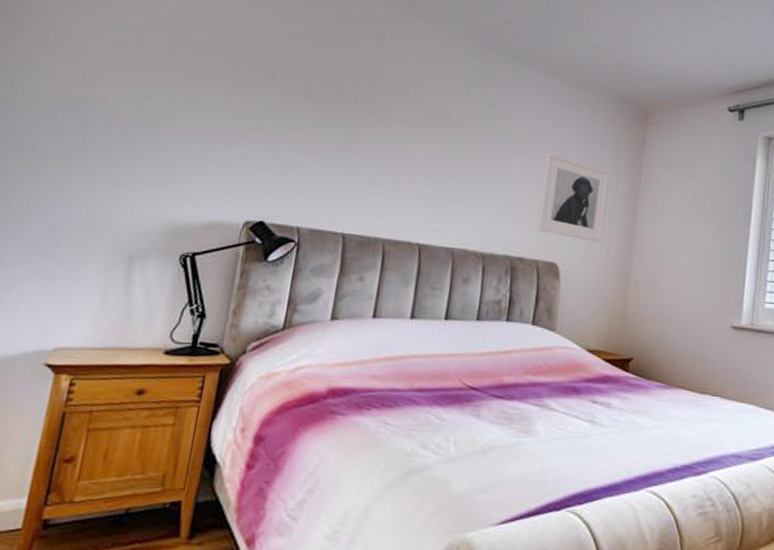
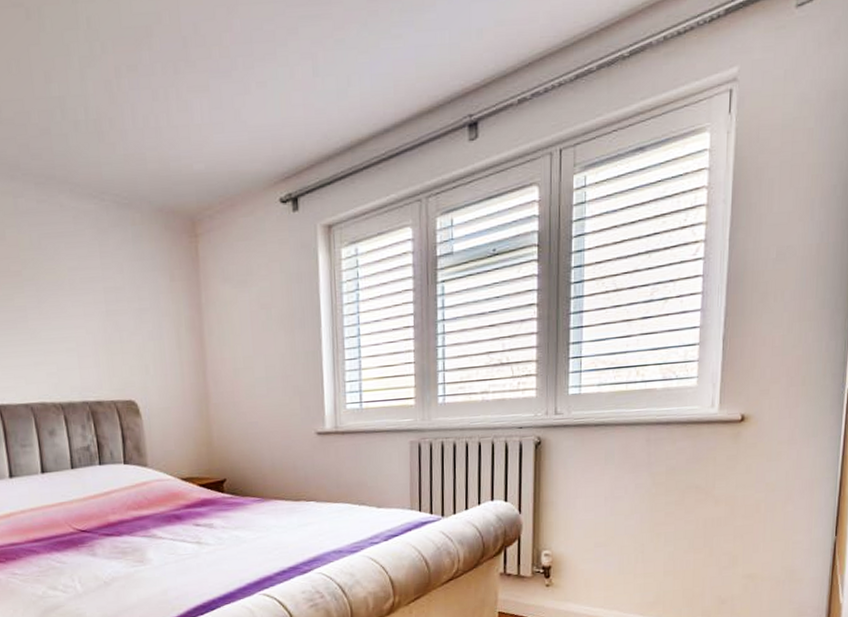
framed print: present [537,152,610,242] -> none [100,286,175,373]

